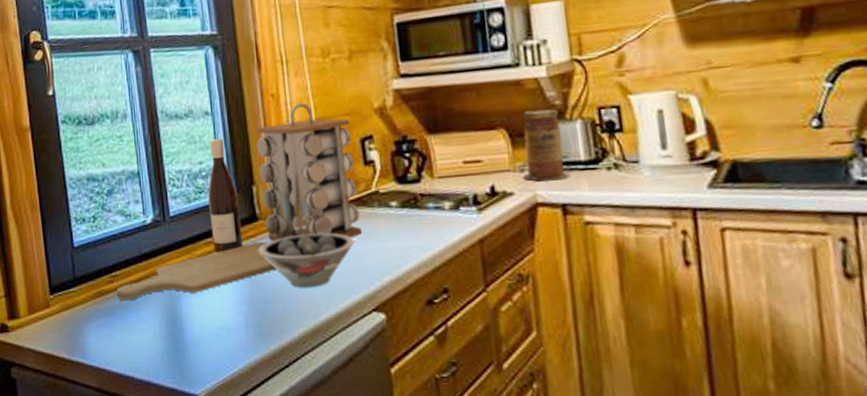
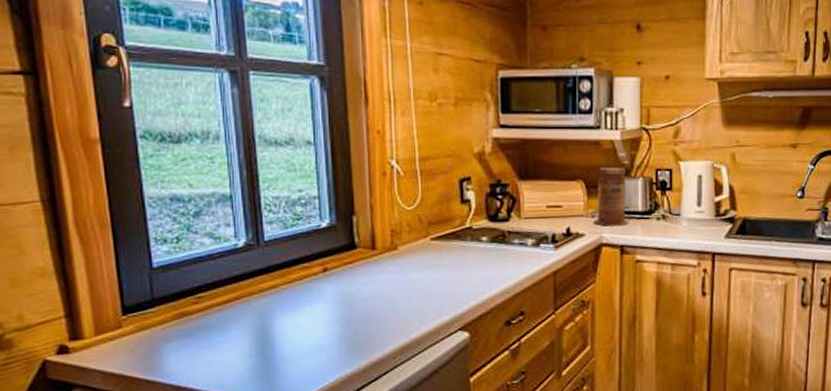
chopping board: present [116,242,276,301] -> none [201,269,371,322]
bottle: present [208,138,243,252] -> none [306,168,340,277]
spice rack: present [256,102,363,242] -> none [358,142,455,269]
bowl: present [259,214,355,288] -> none [356,245,447,310]

